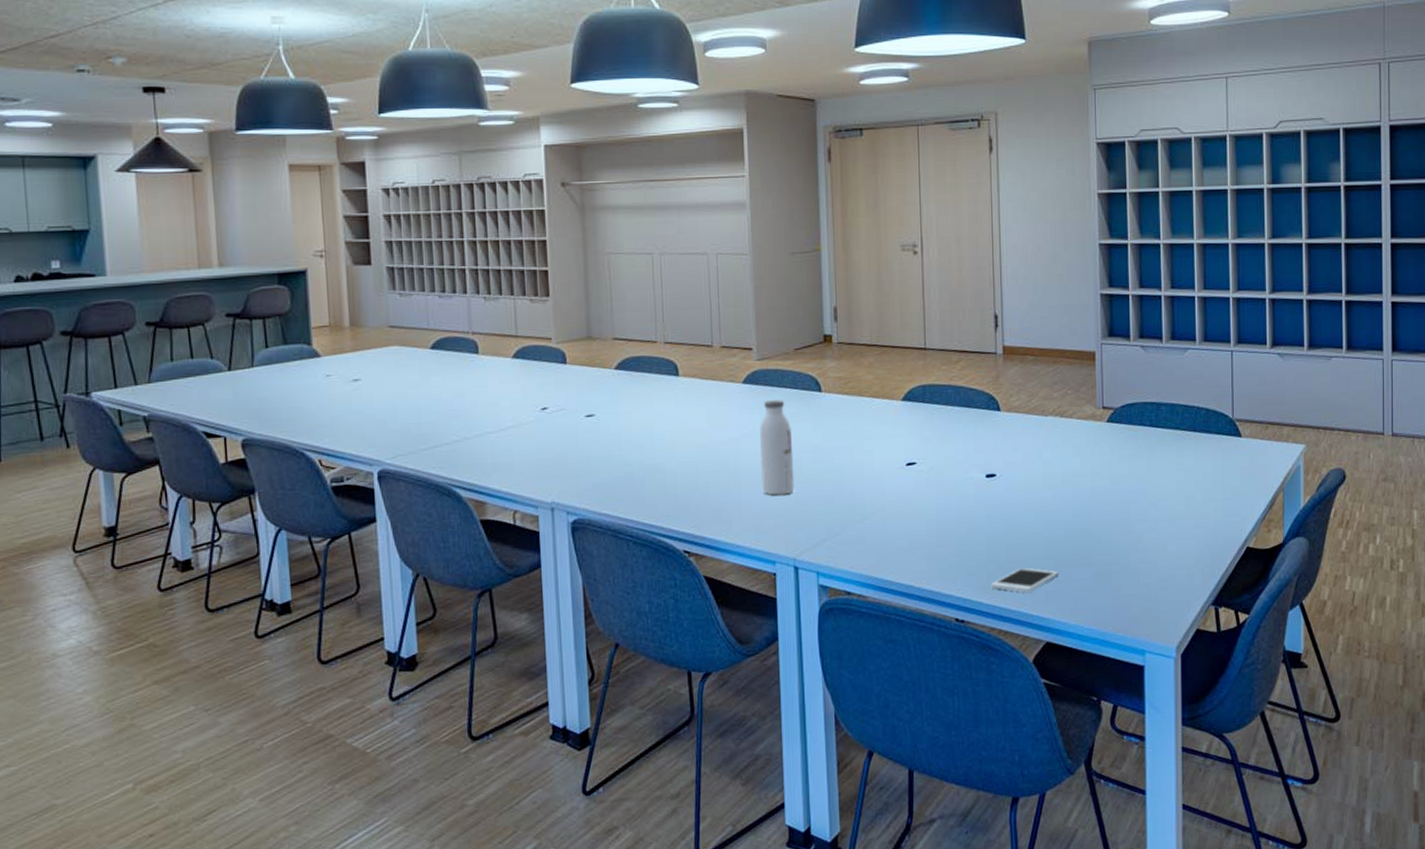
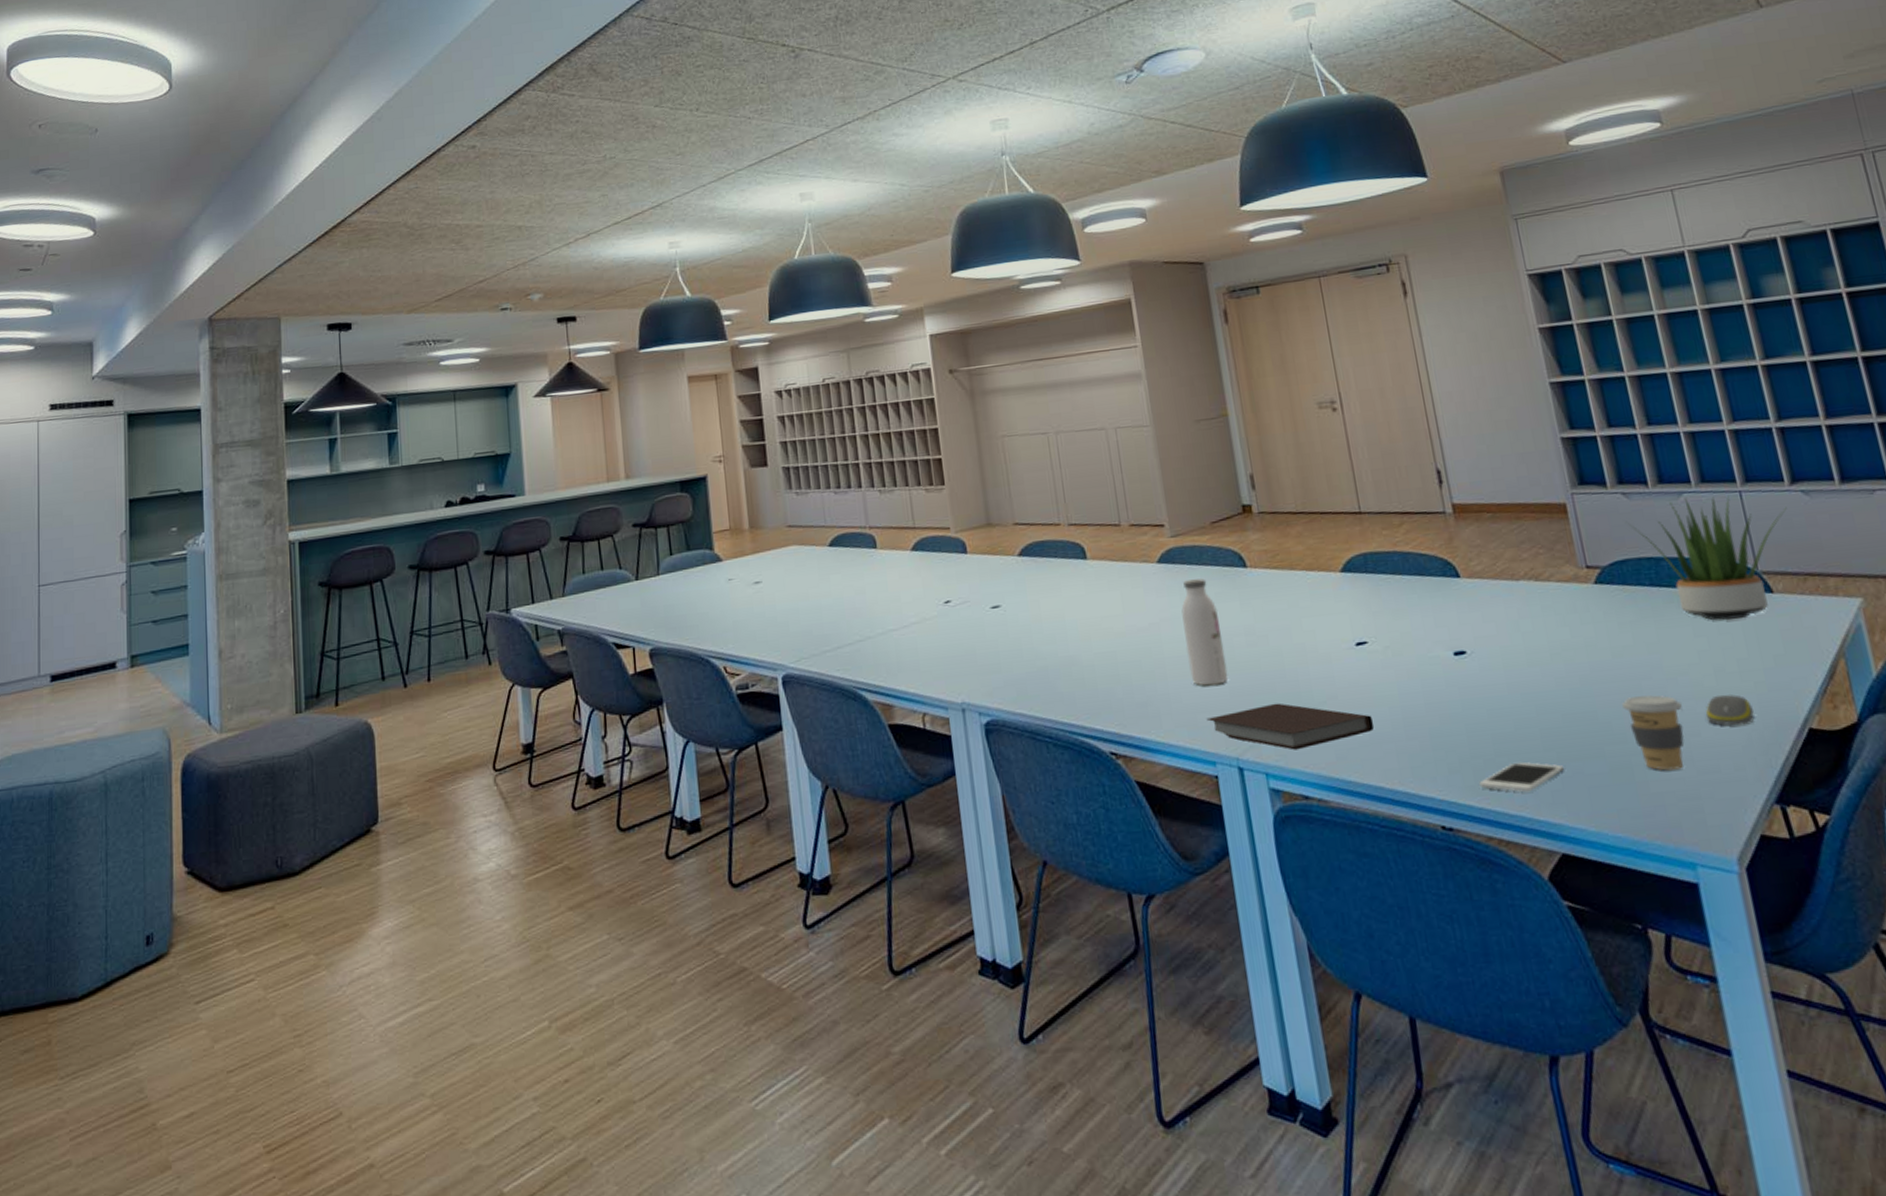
notebook: none [771,512,913,553] -> present [1206,703,1375,750]
coffee cup: none [1112,516,1157,578] -> present [1622,695,1685,771]
potted plant: none [1142,353,1265,458] -> present [1630,495,1787,620]
computer mouse: none [1173,518,1209,543] -> present [1705,694,1755,726]

